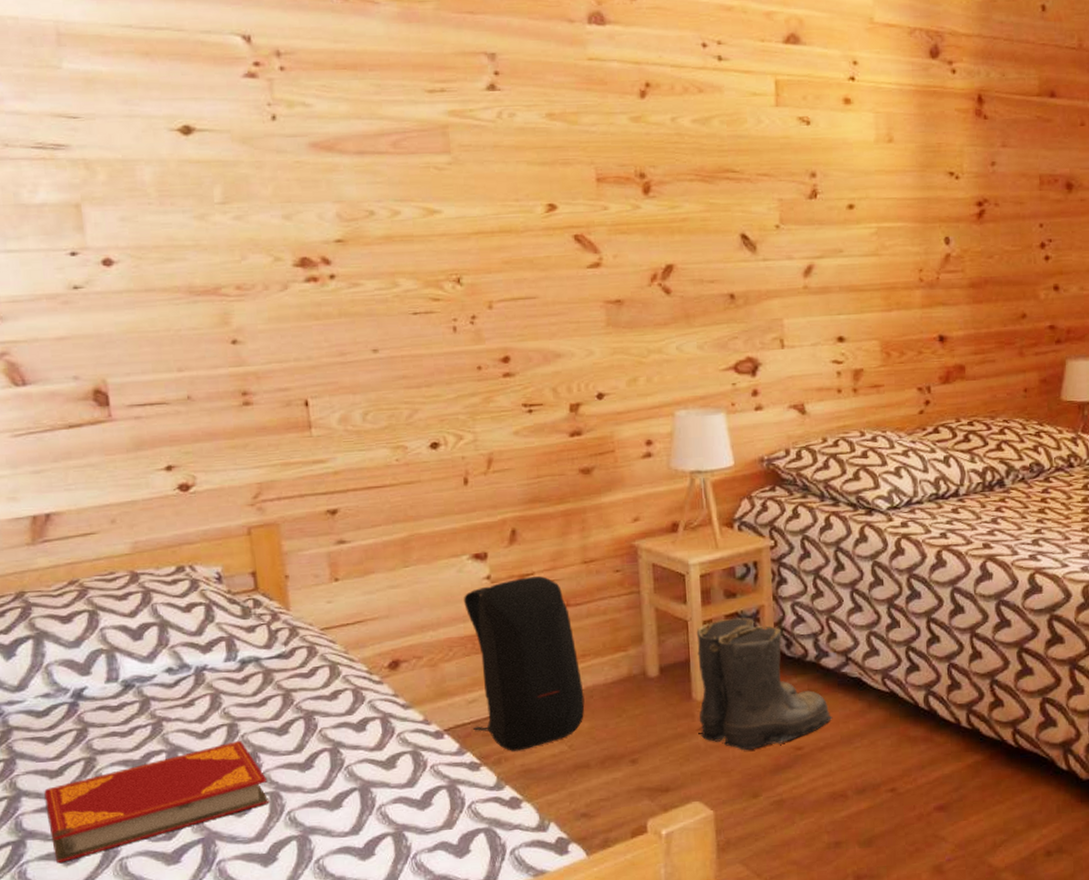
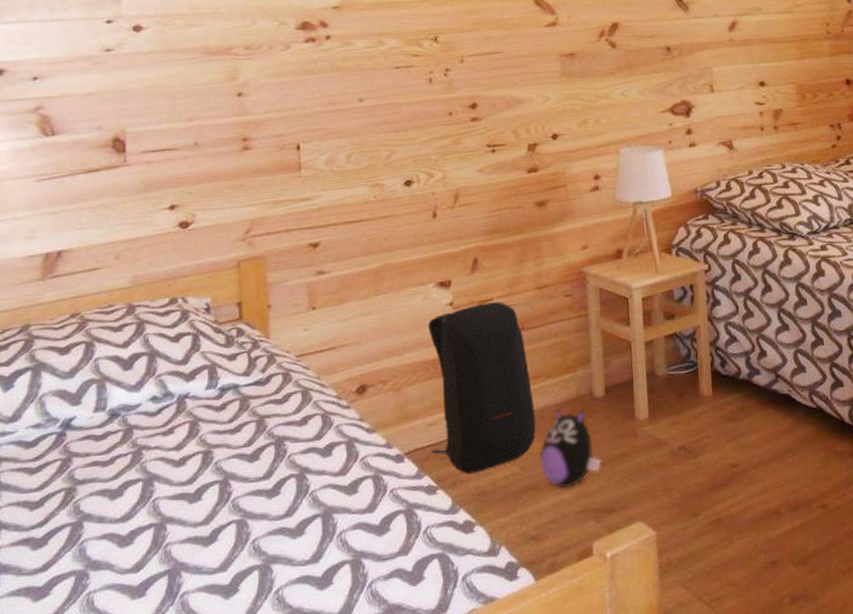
hardback book: present [44,740,270,863] -> none [22,467,236,598]
plush toy: none [589,688,656,768] -> present [539,409,601,489]
boots: present [696,617,833,751] -> none [639,337,766,469]

